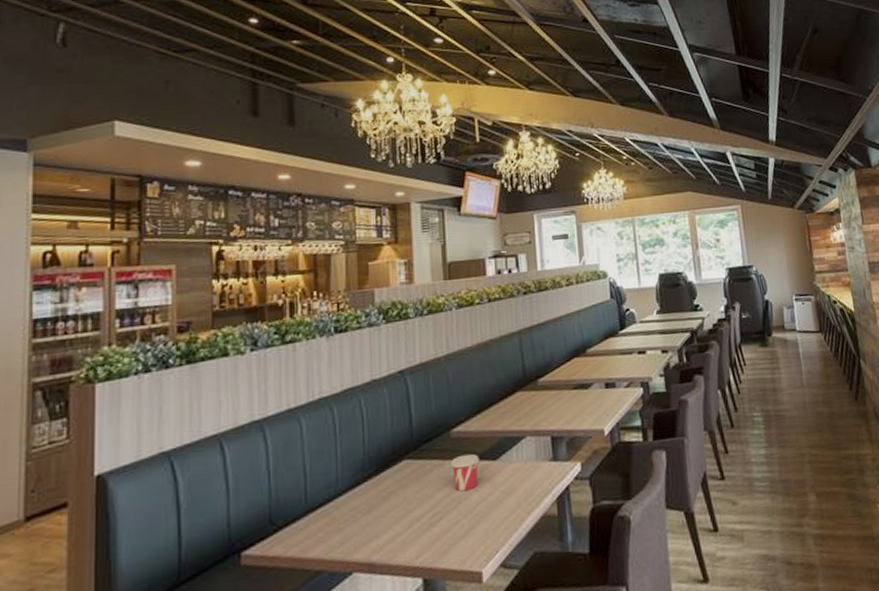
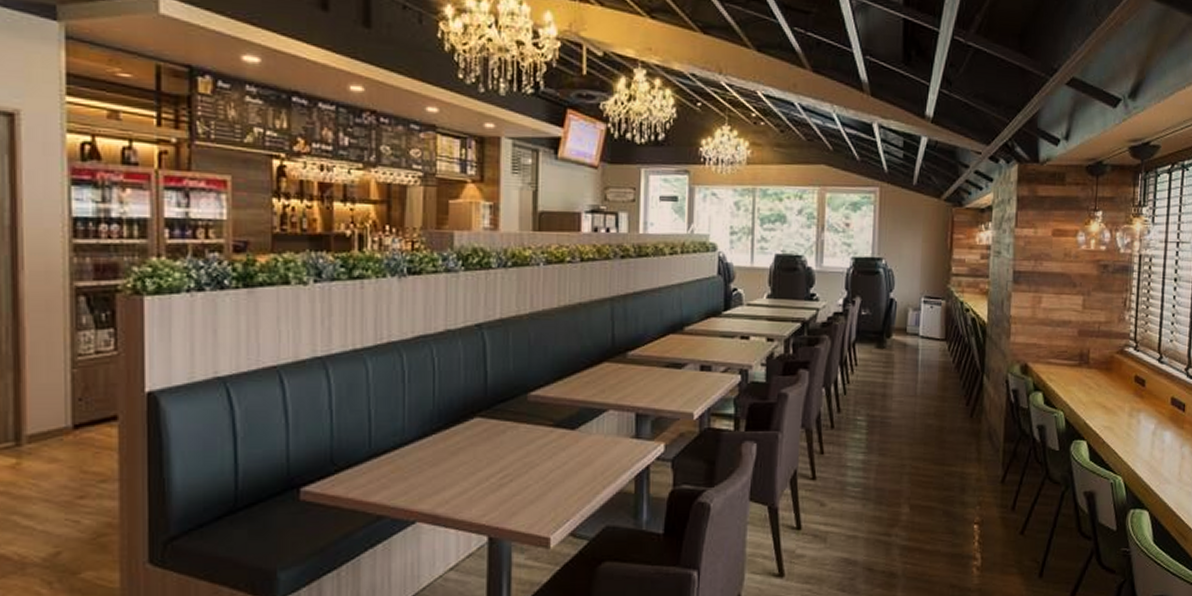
cup: present [450,453,479,492] -> none [525,419,556,457]

